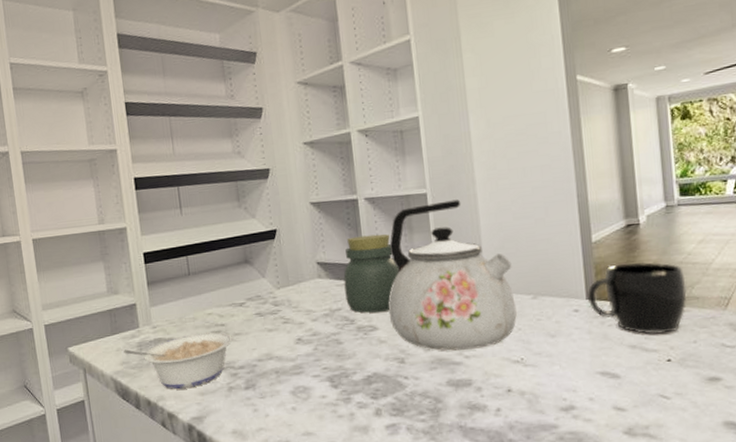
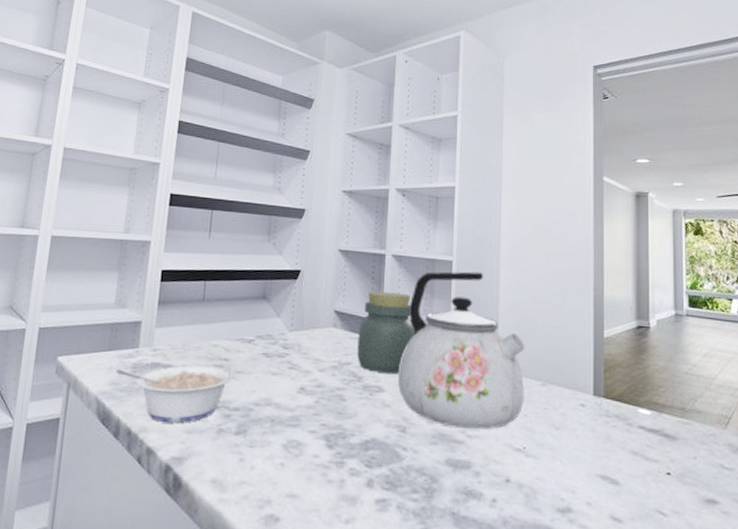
mug: present [587,262,687,335] -> none [594,364,690,444]

